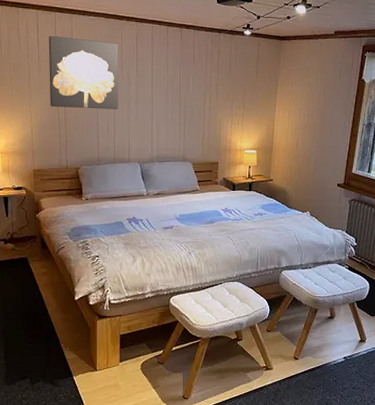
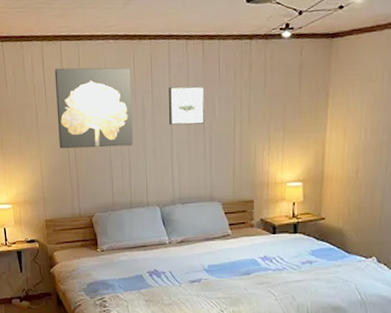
wall art: none [150,64,182,97] -> present [168,85,205,126]

